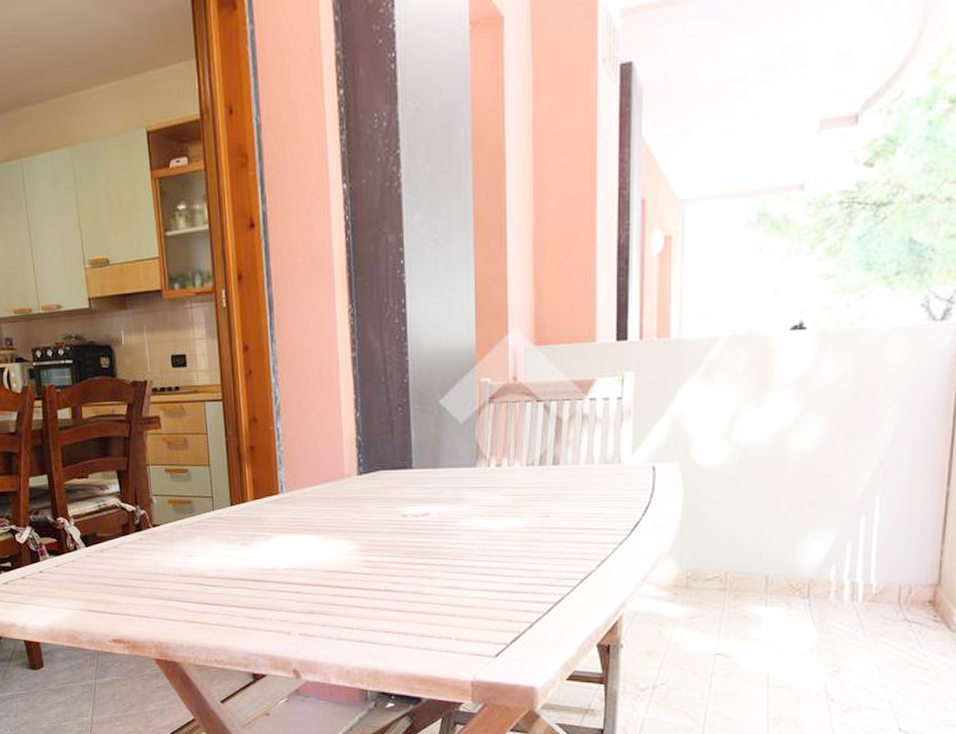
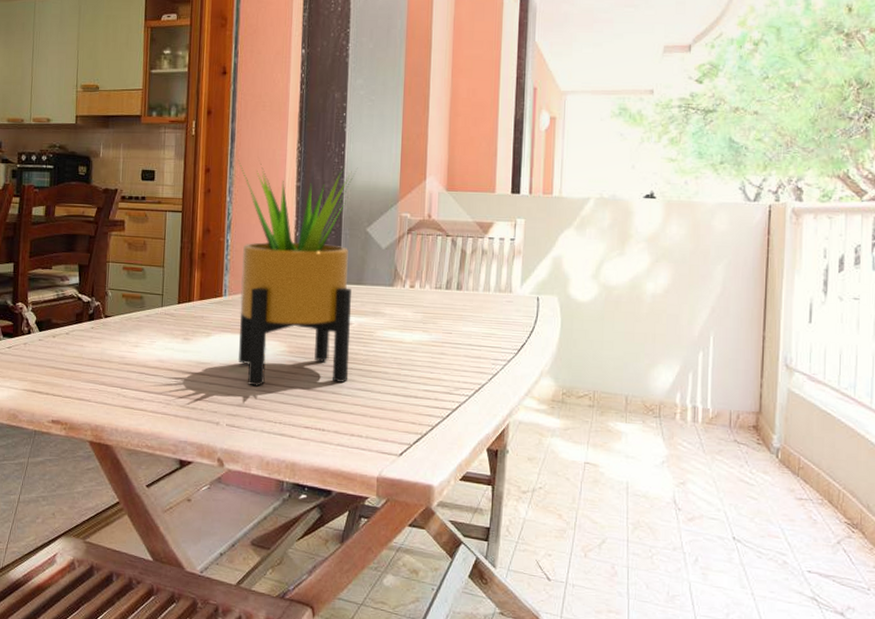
potted plant: none [279,325,431,591] -> present [237,159,358,387]

